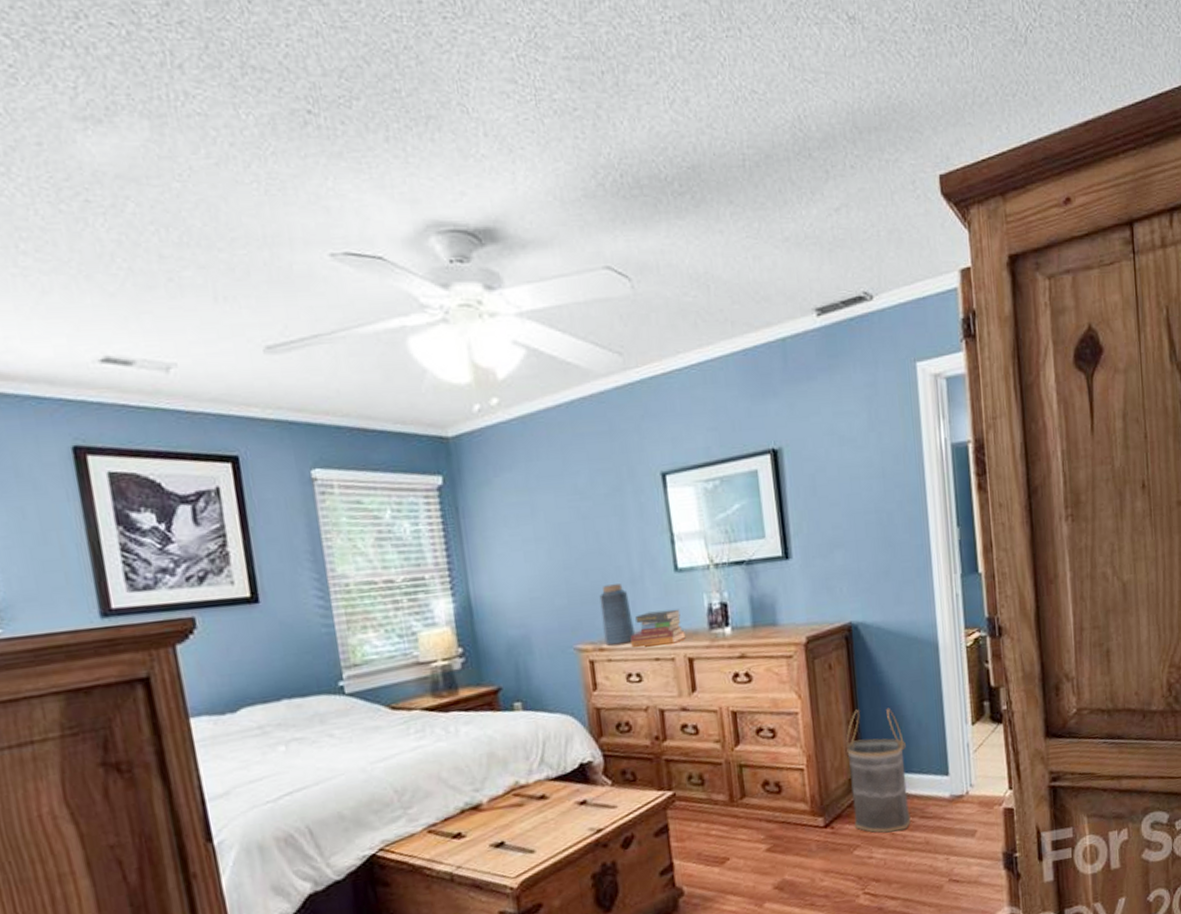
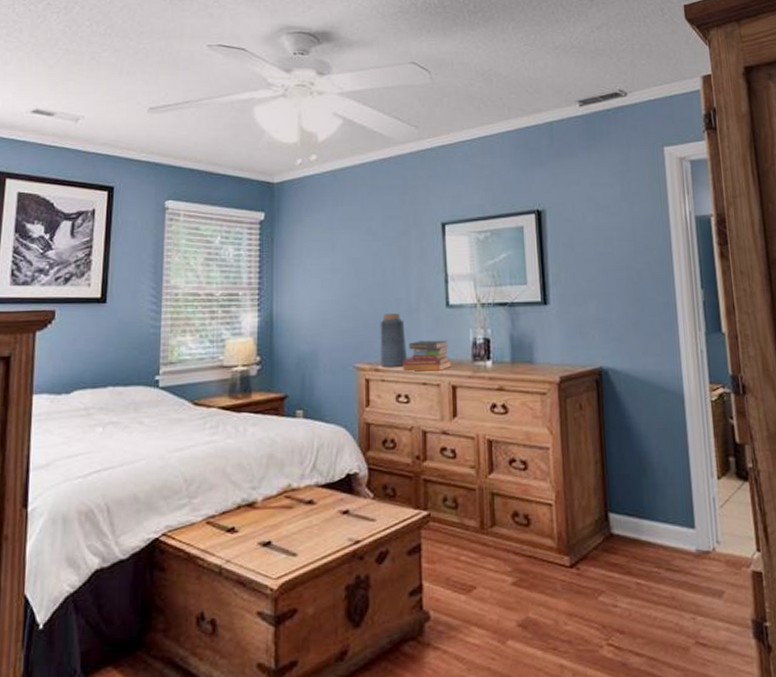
basket: present [846,707,911,833] -> none [594,451,657,582]

